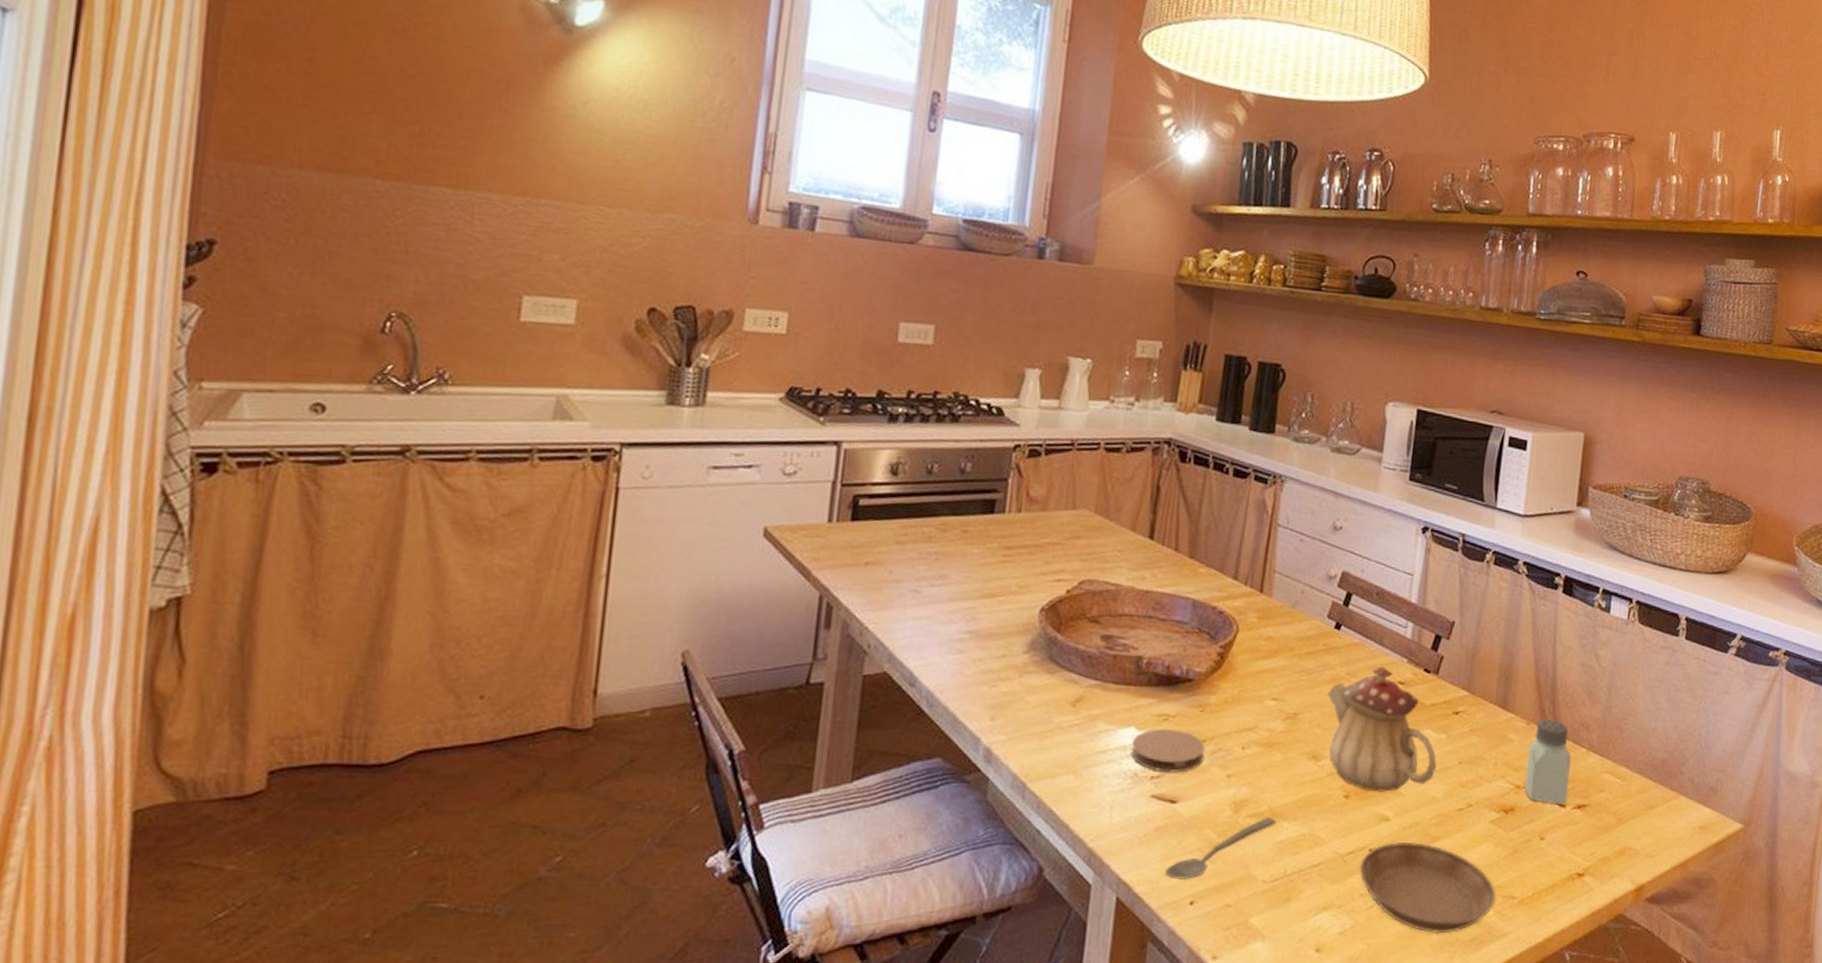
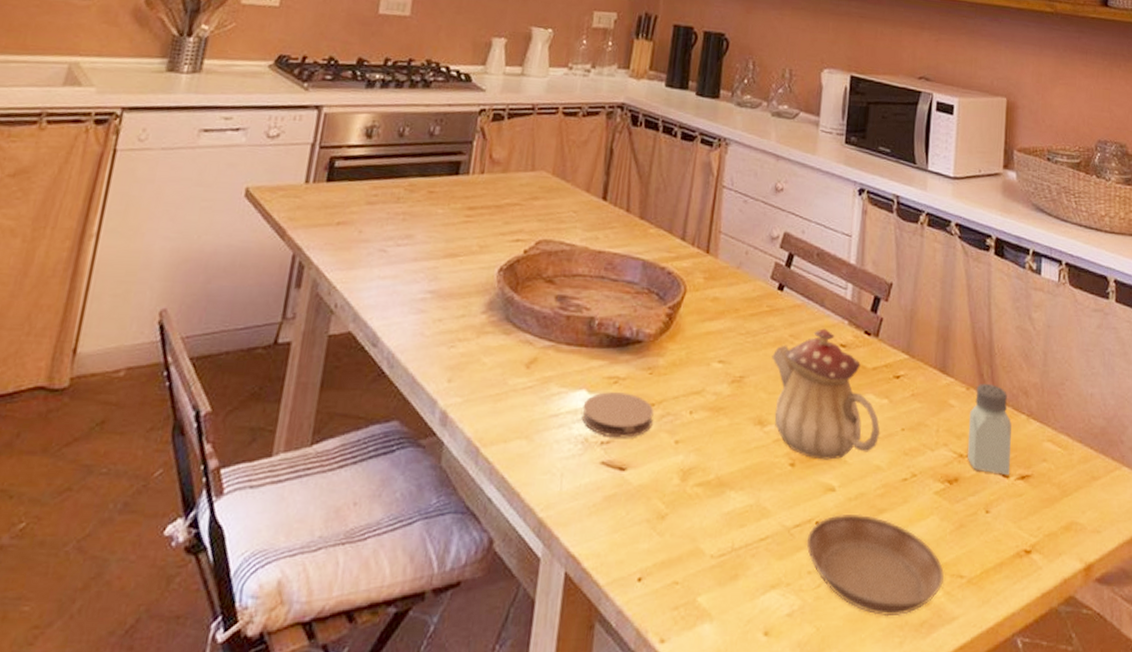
spoon: present [1164,816,1276,879] -> none [612,485,723,553]

